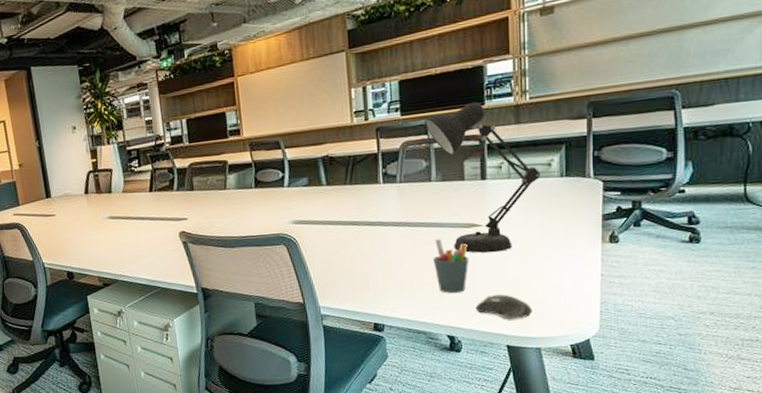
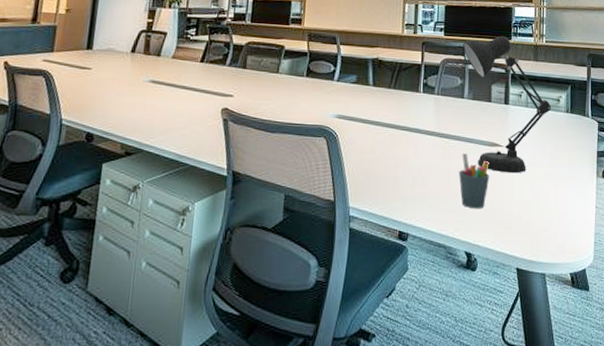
computer mouse: present [475,294,533,320] -> none [492,215,541,242]

